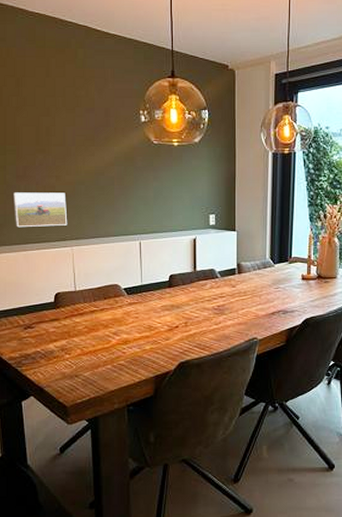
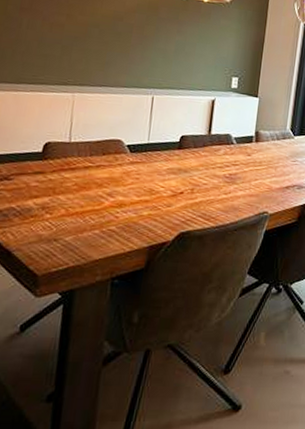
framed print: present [12,192,68,228] -> none [9,25,75,69]

